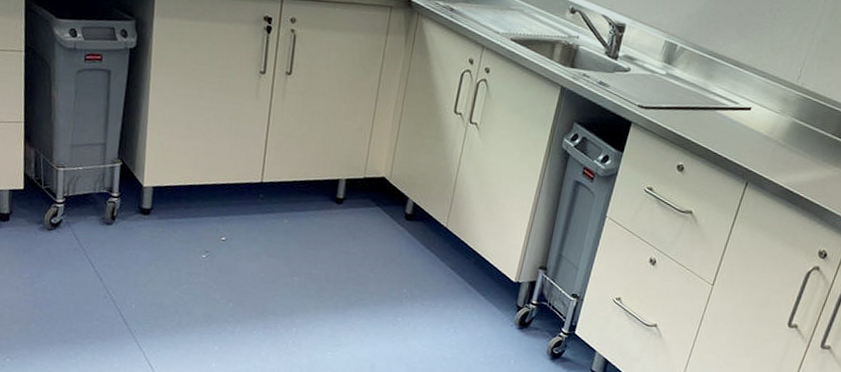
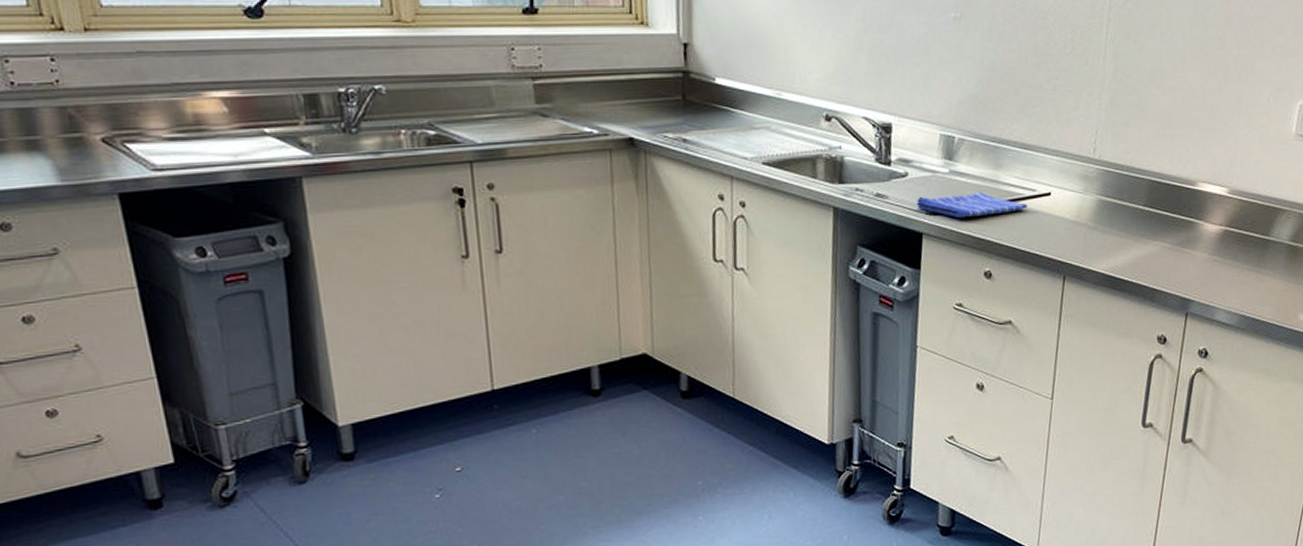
dish towel: none [631,90,728,119] -> present [916,191,1027,218]

